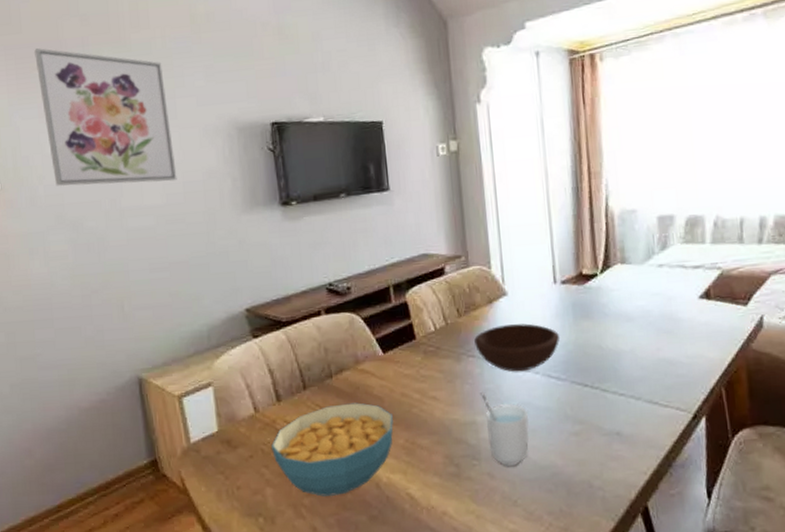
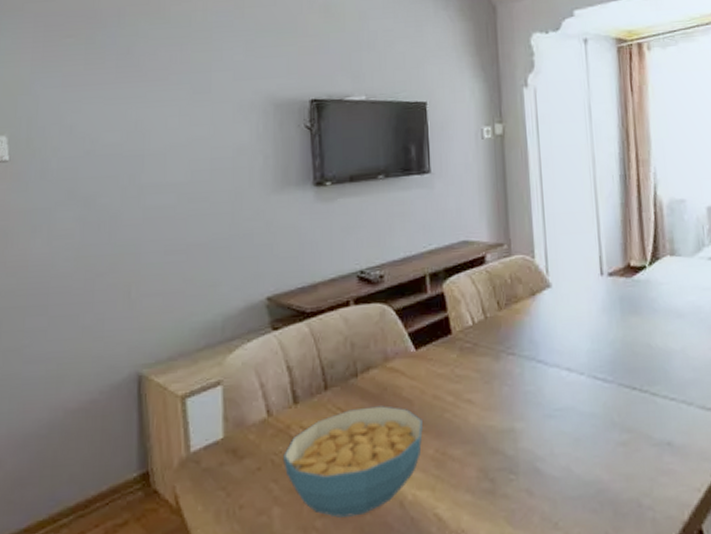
wall art: present [34,48,177,187] -> none [66,16,205,160]
bowl: present [474,323,560,372] -> none [515,318,606,373]
cup: present [481,392,529,466] -> none [520,395,573,481]

